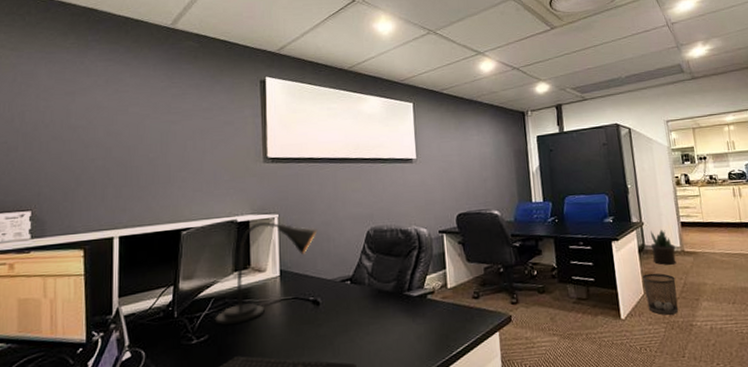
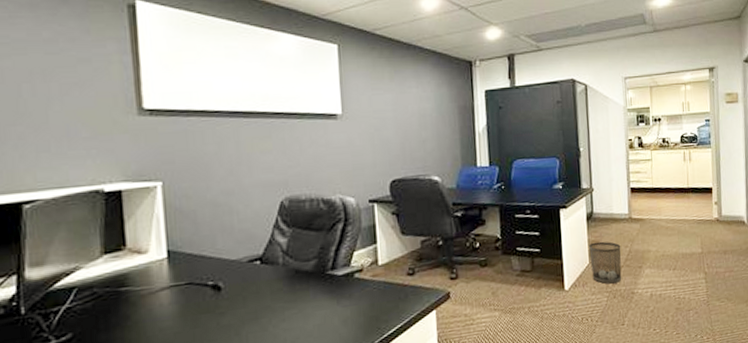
desk lamp: present [213,221,318,325] -> none [77,190,216,320]
planter: present [650,230,676,265] -> none [599,196,624,233]

